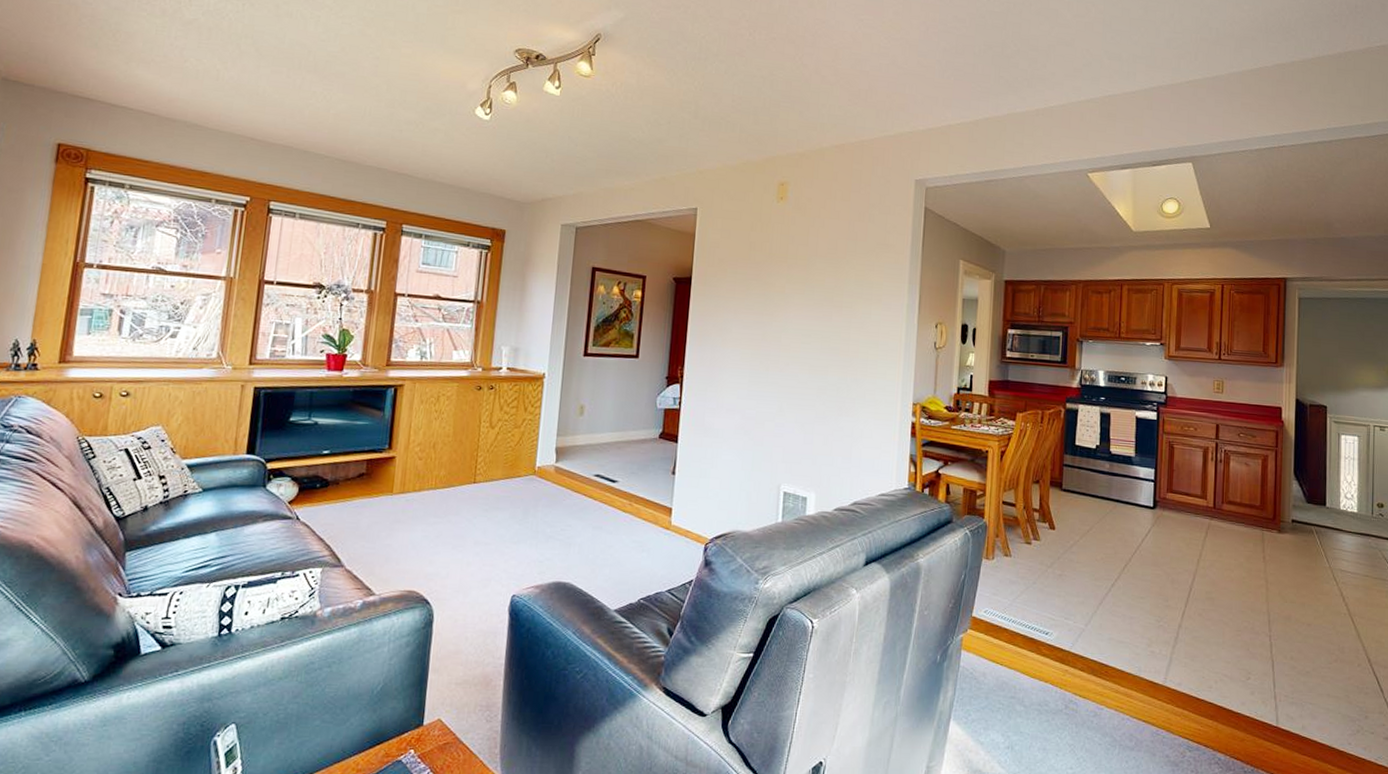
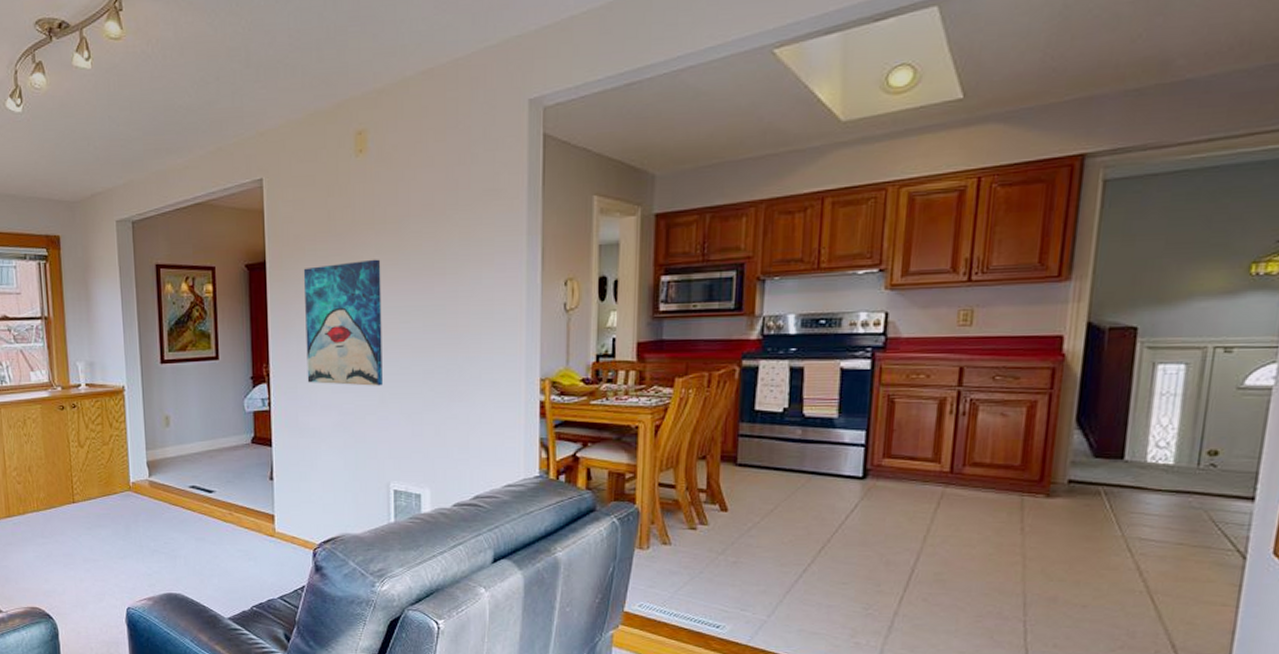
wall art: none [716,287,790,396] -> present [303,259,382,386]

